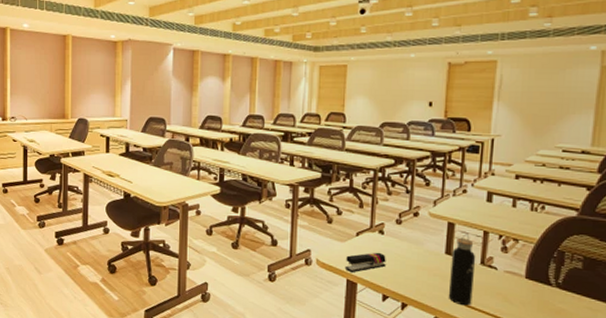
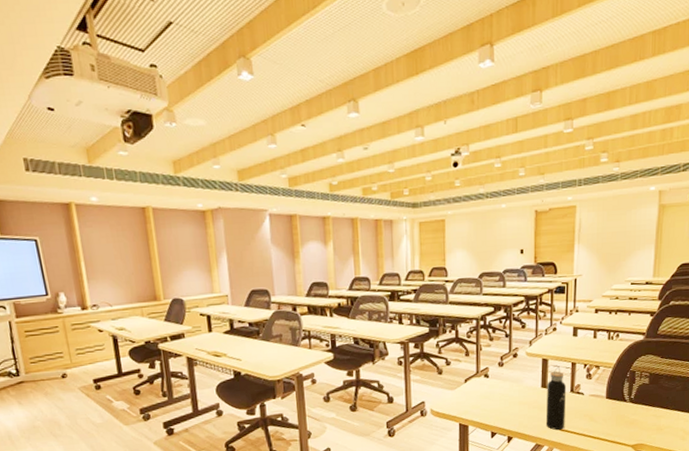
stapler: present [344,252,386,272] -> none [456,394,492,416]

